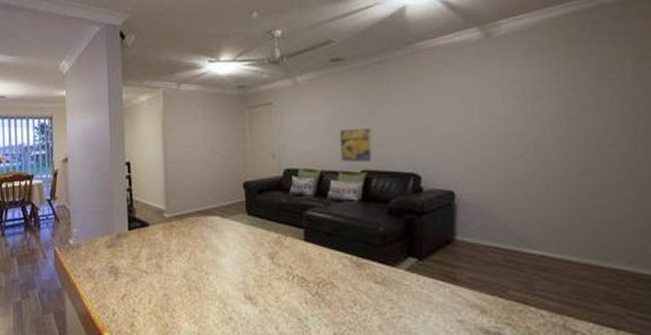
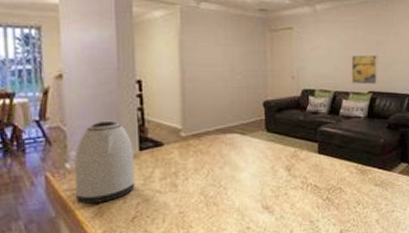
kettle: none [76,201,125,280] -> present [74,121,135,205]

